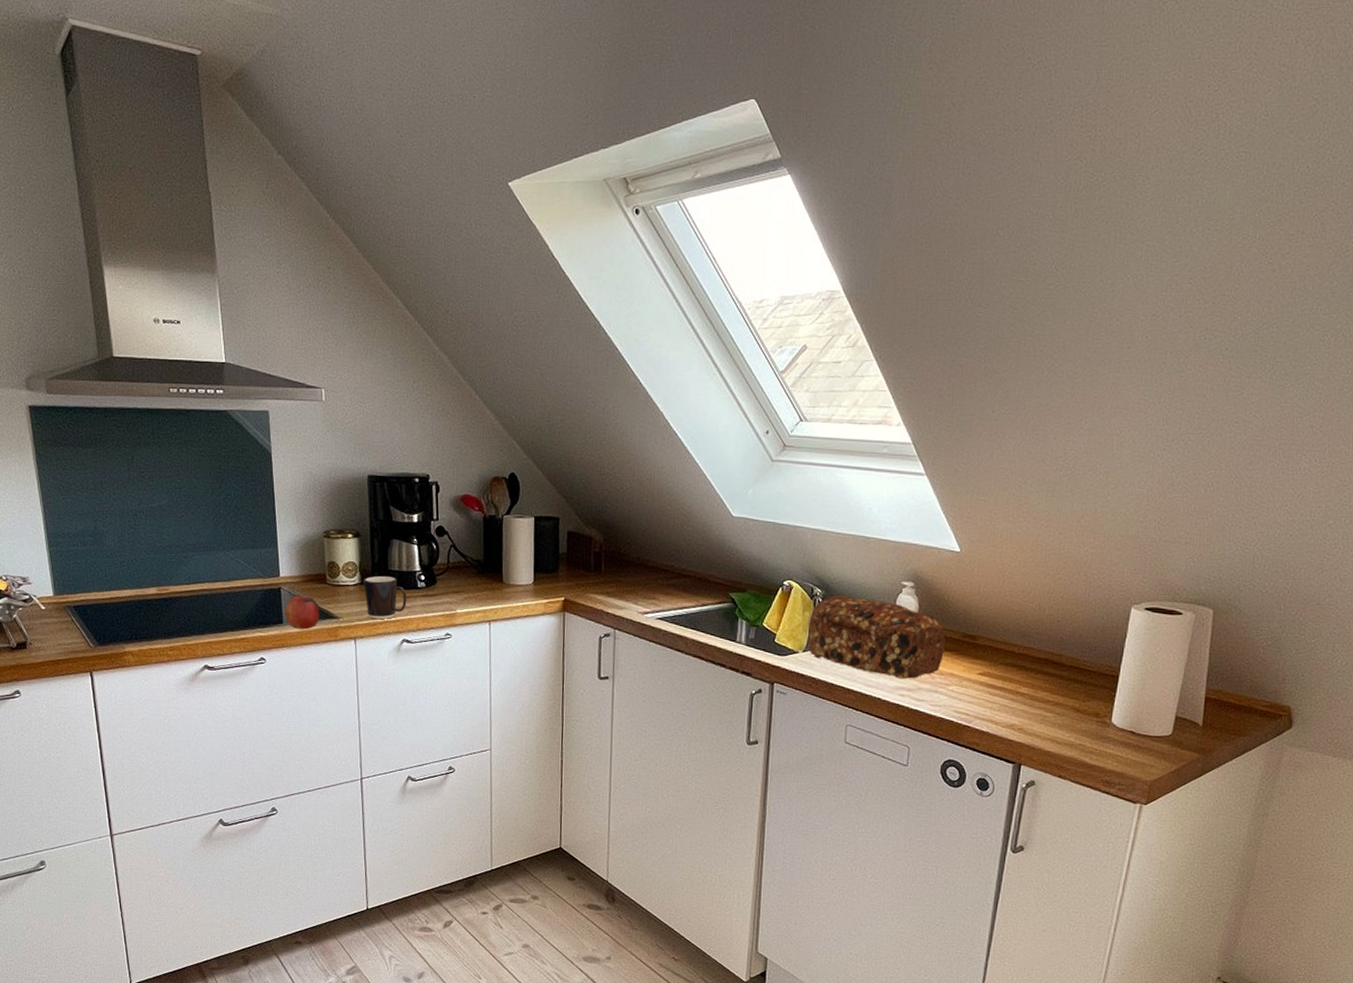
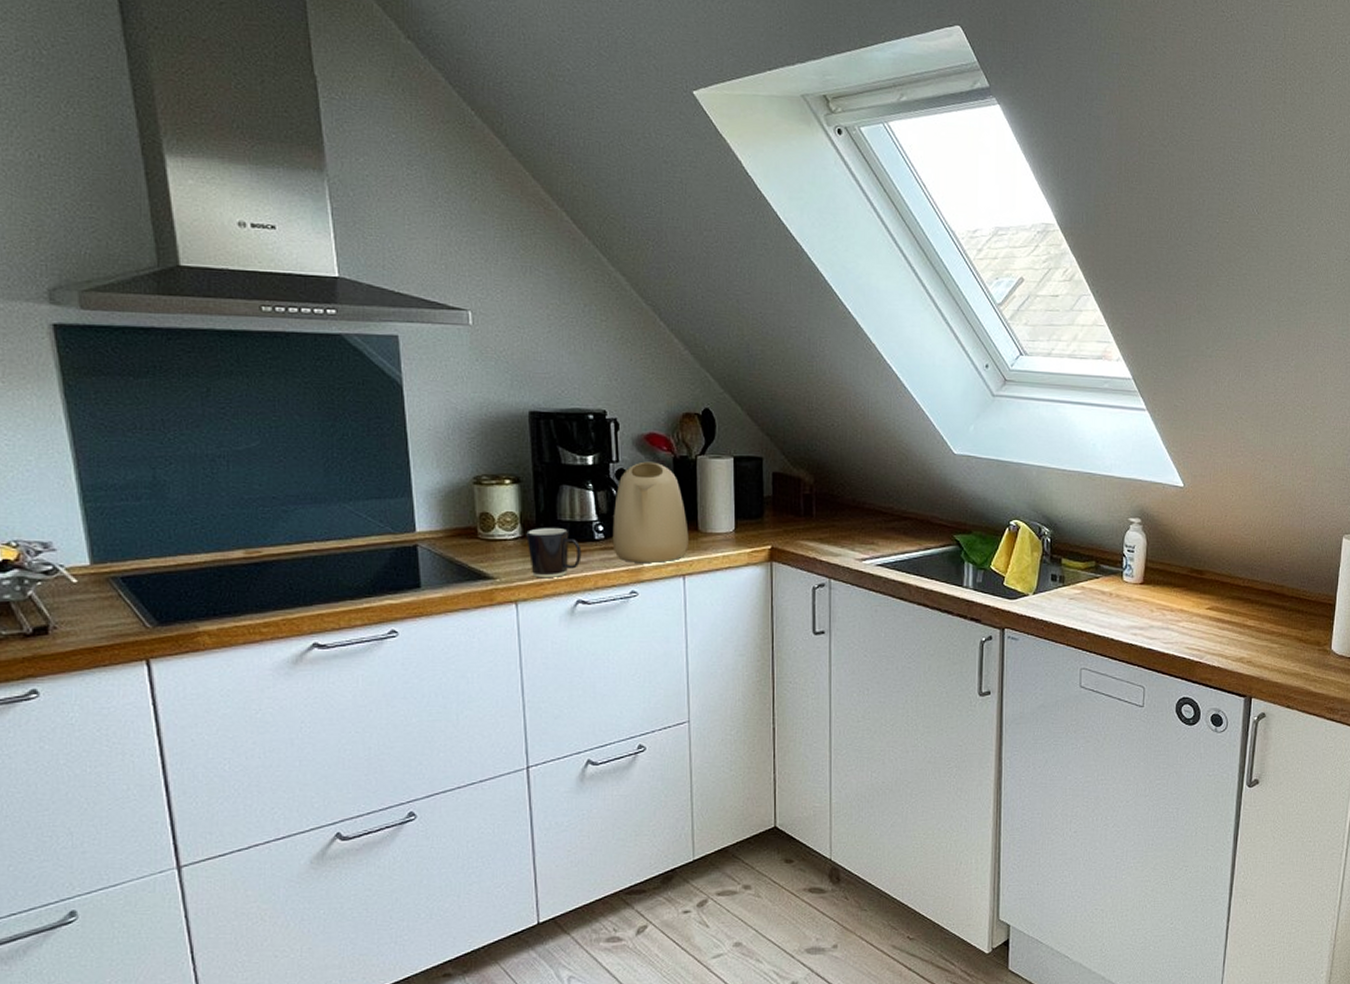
fruit: present [285,596,320,630] -> none [423,554,470,594]
kettle: none [432,520,495,610] -> present [612,461,689,563]
bread loaf: present [808,594,946,679] -> none [1038,533,1174,617]

